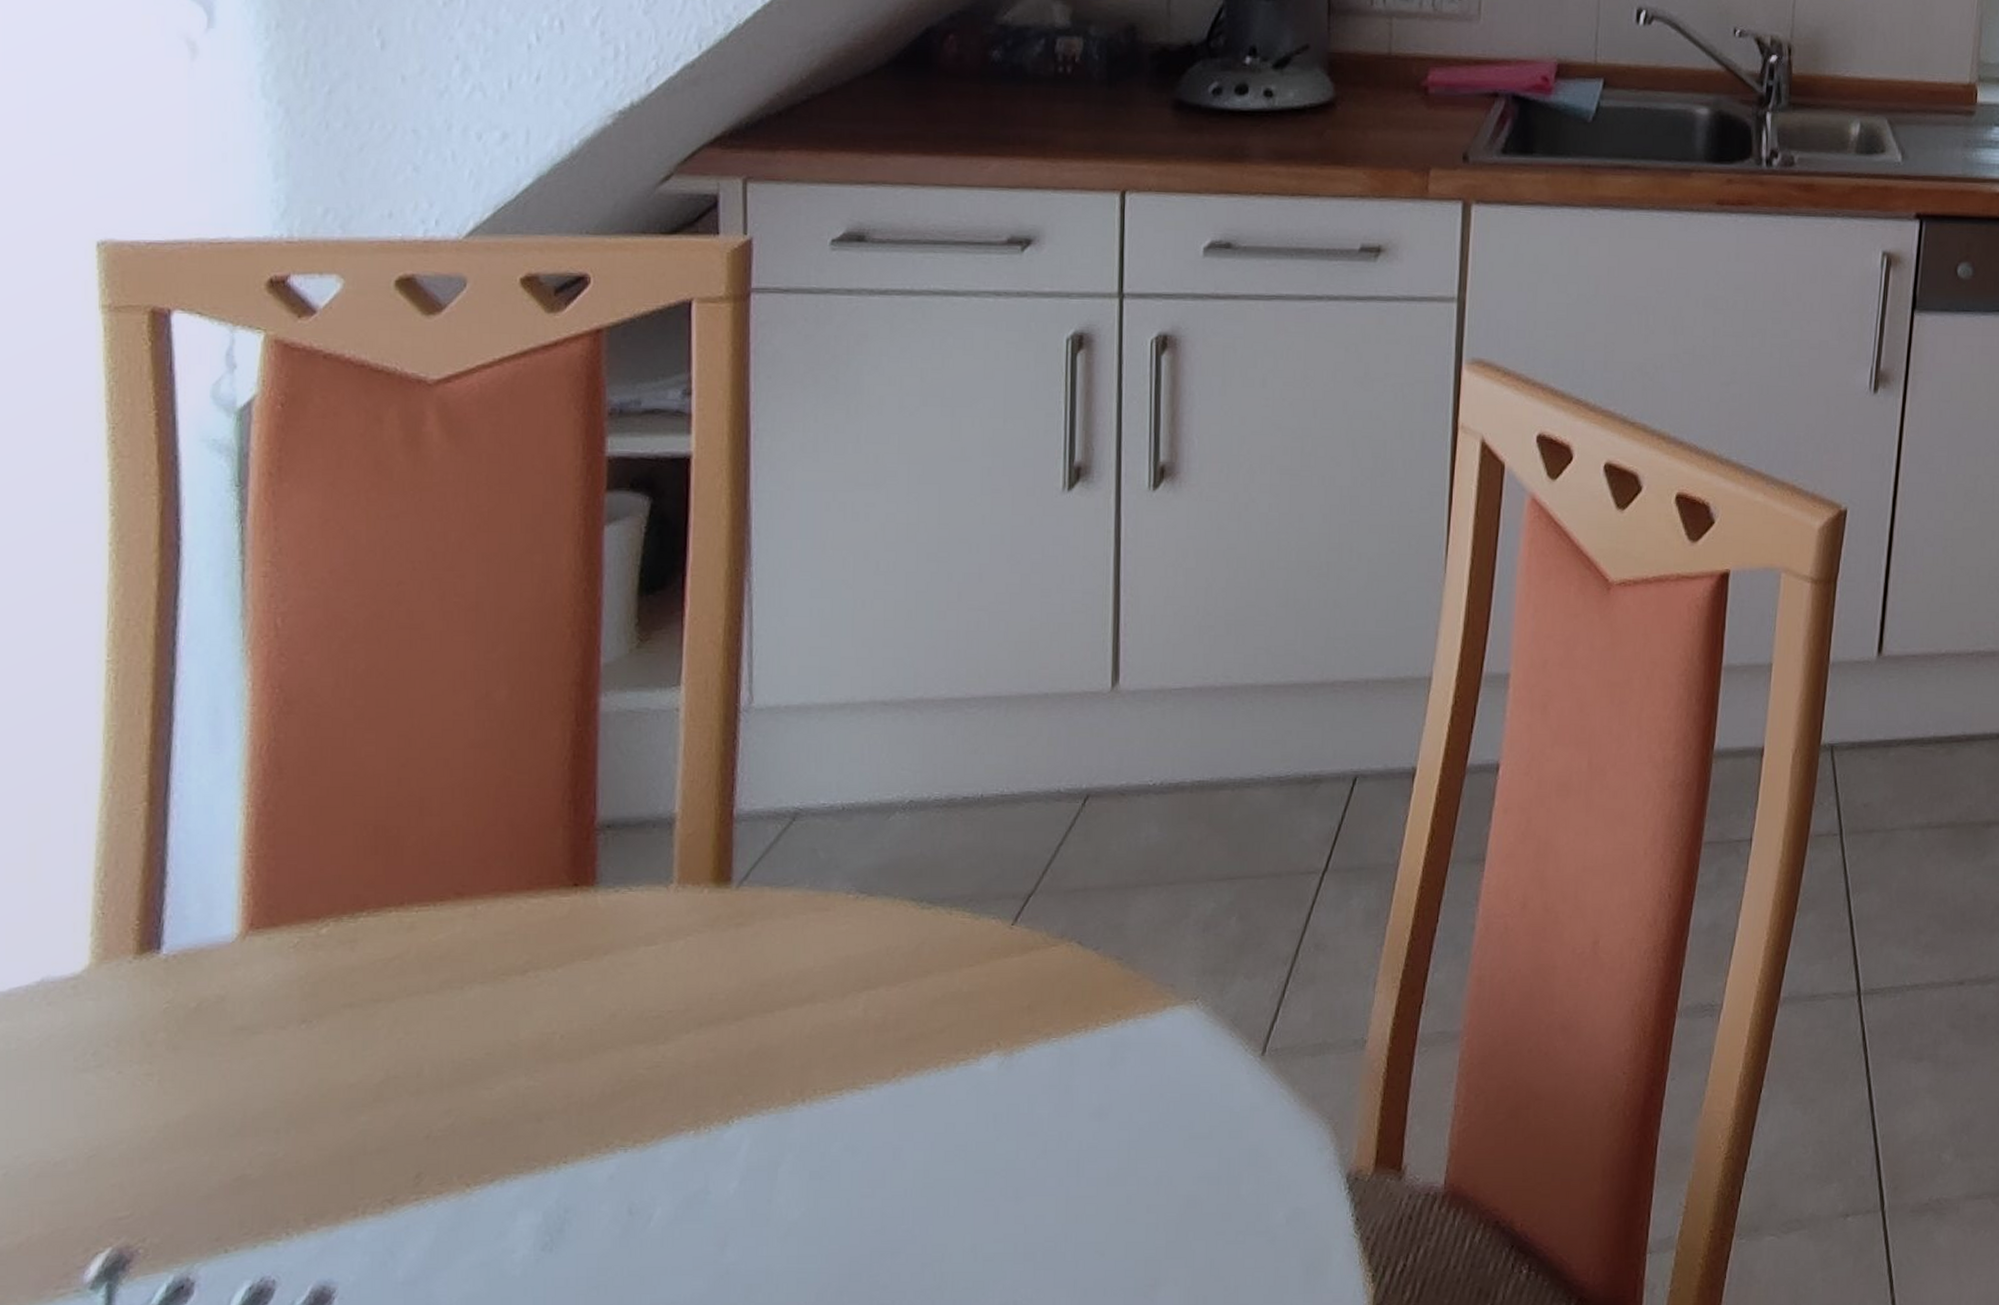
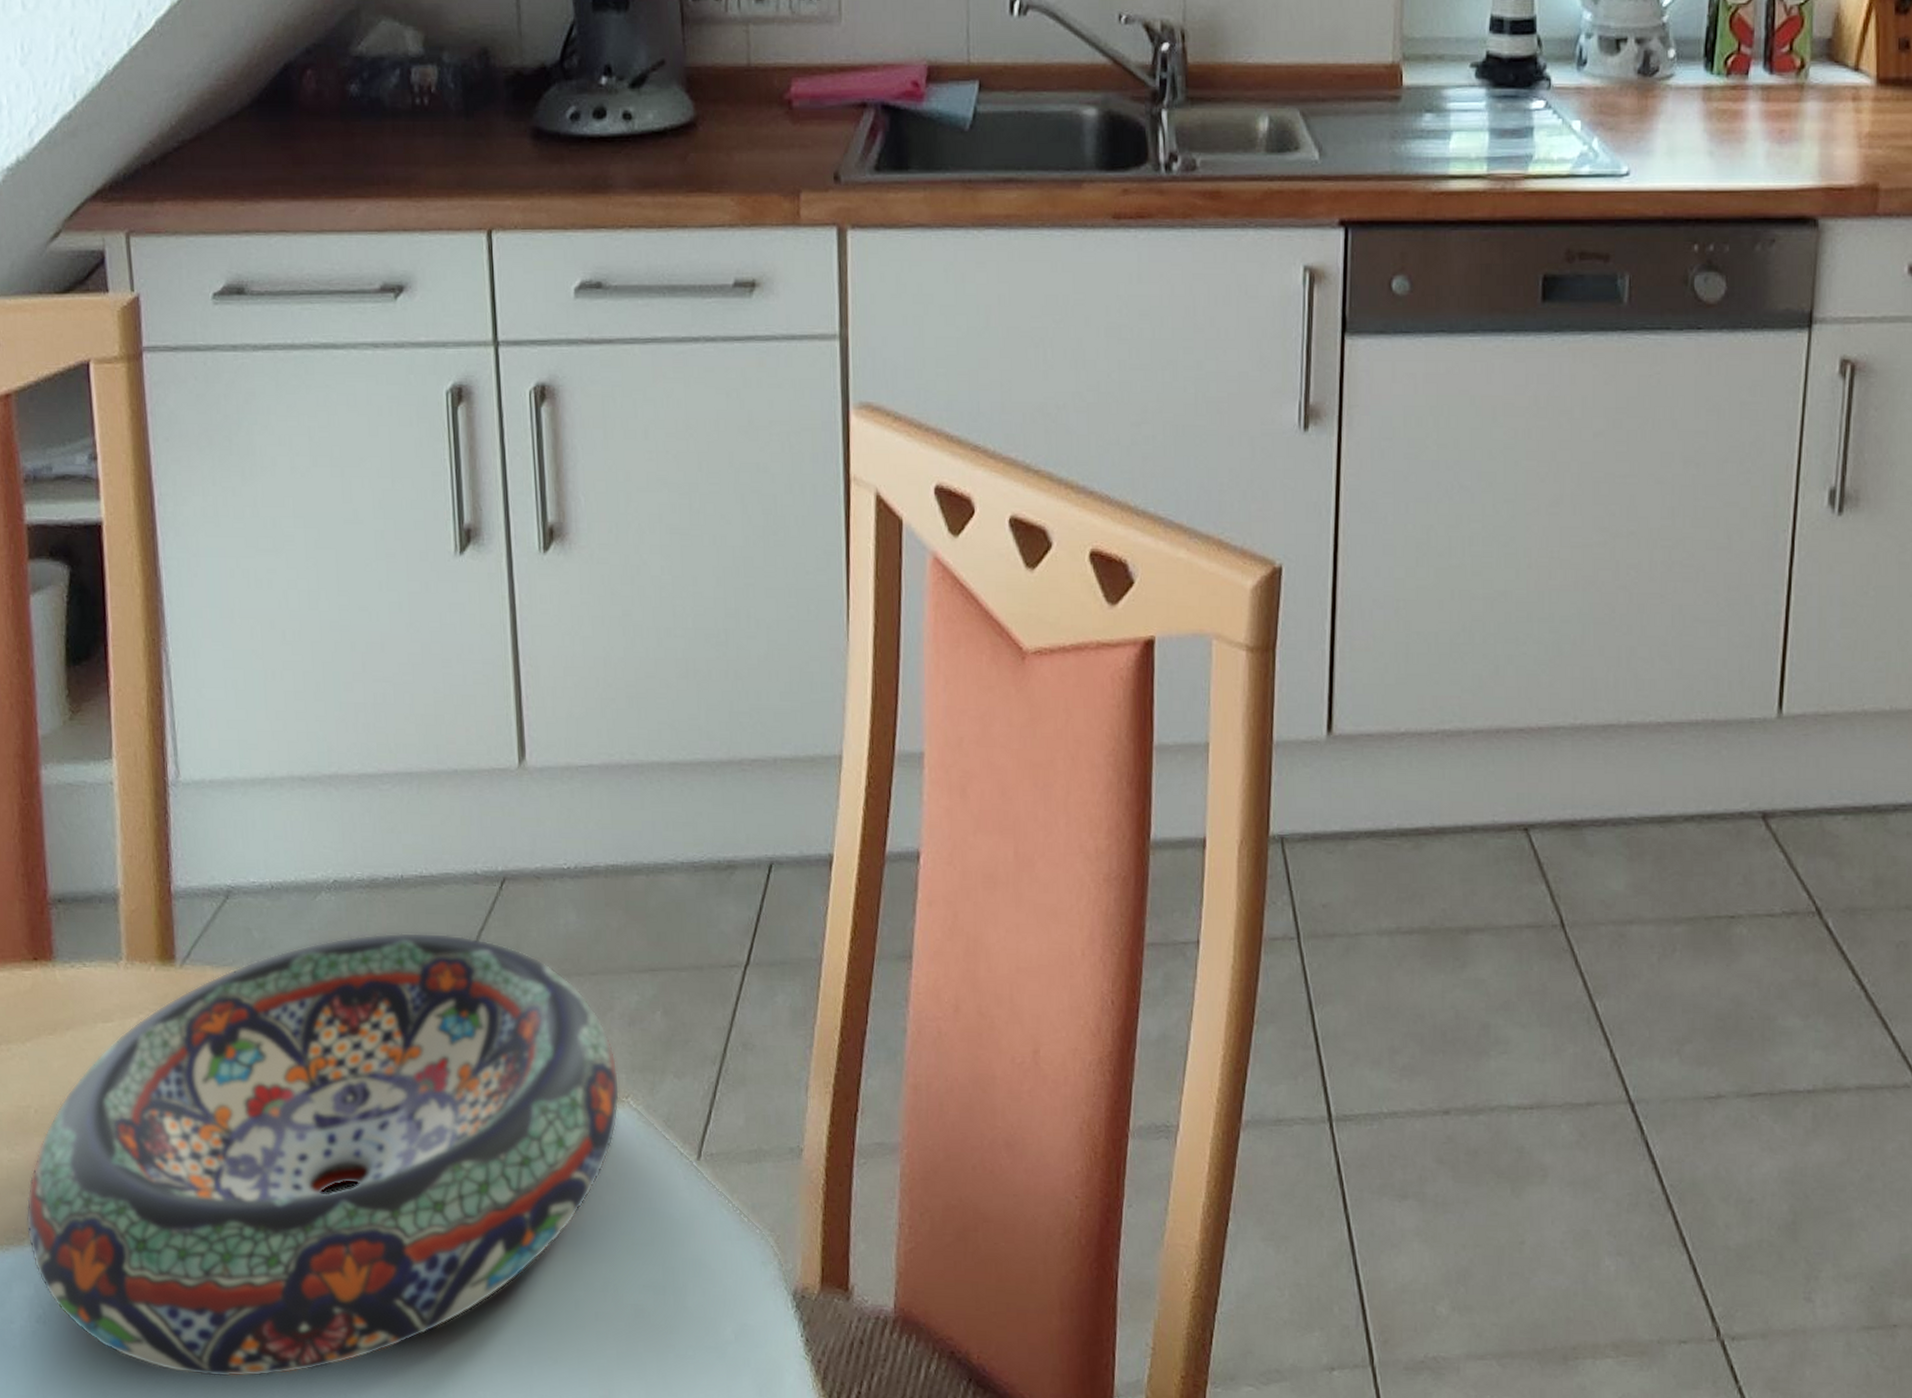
decorative bowl: none [540,849,1190,1293] -> present [25,932,620,1378]

